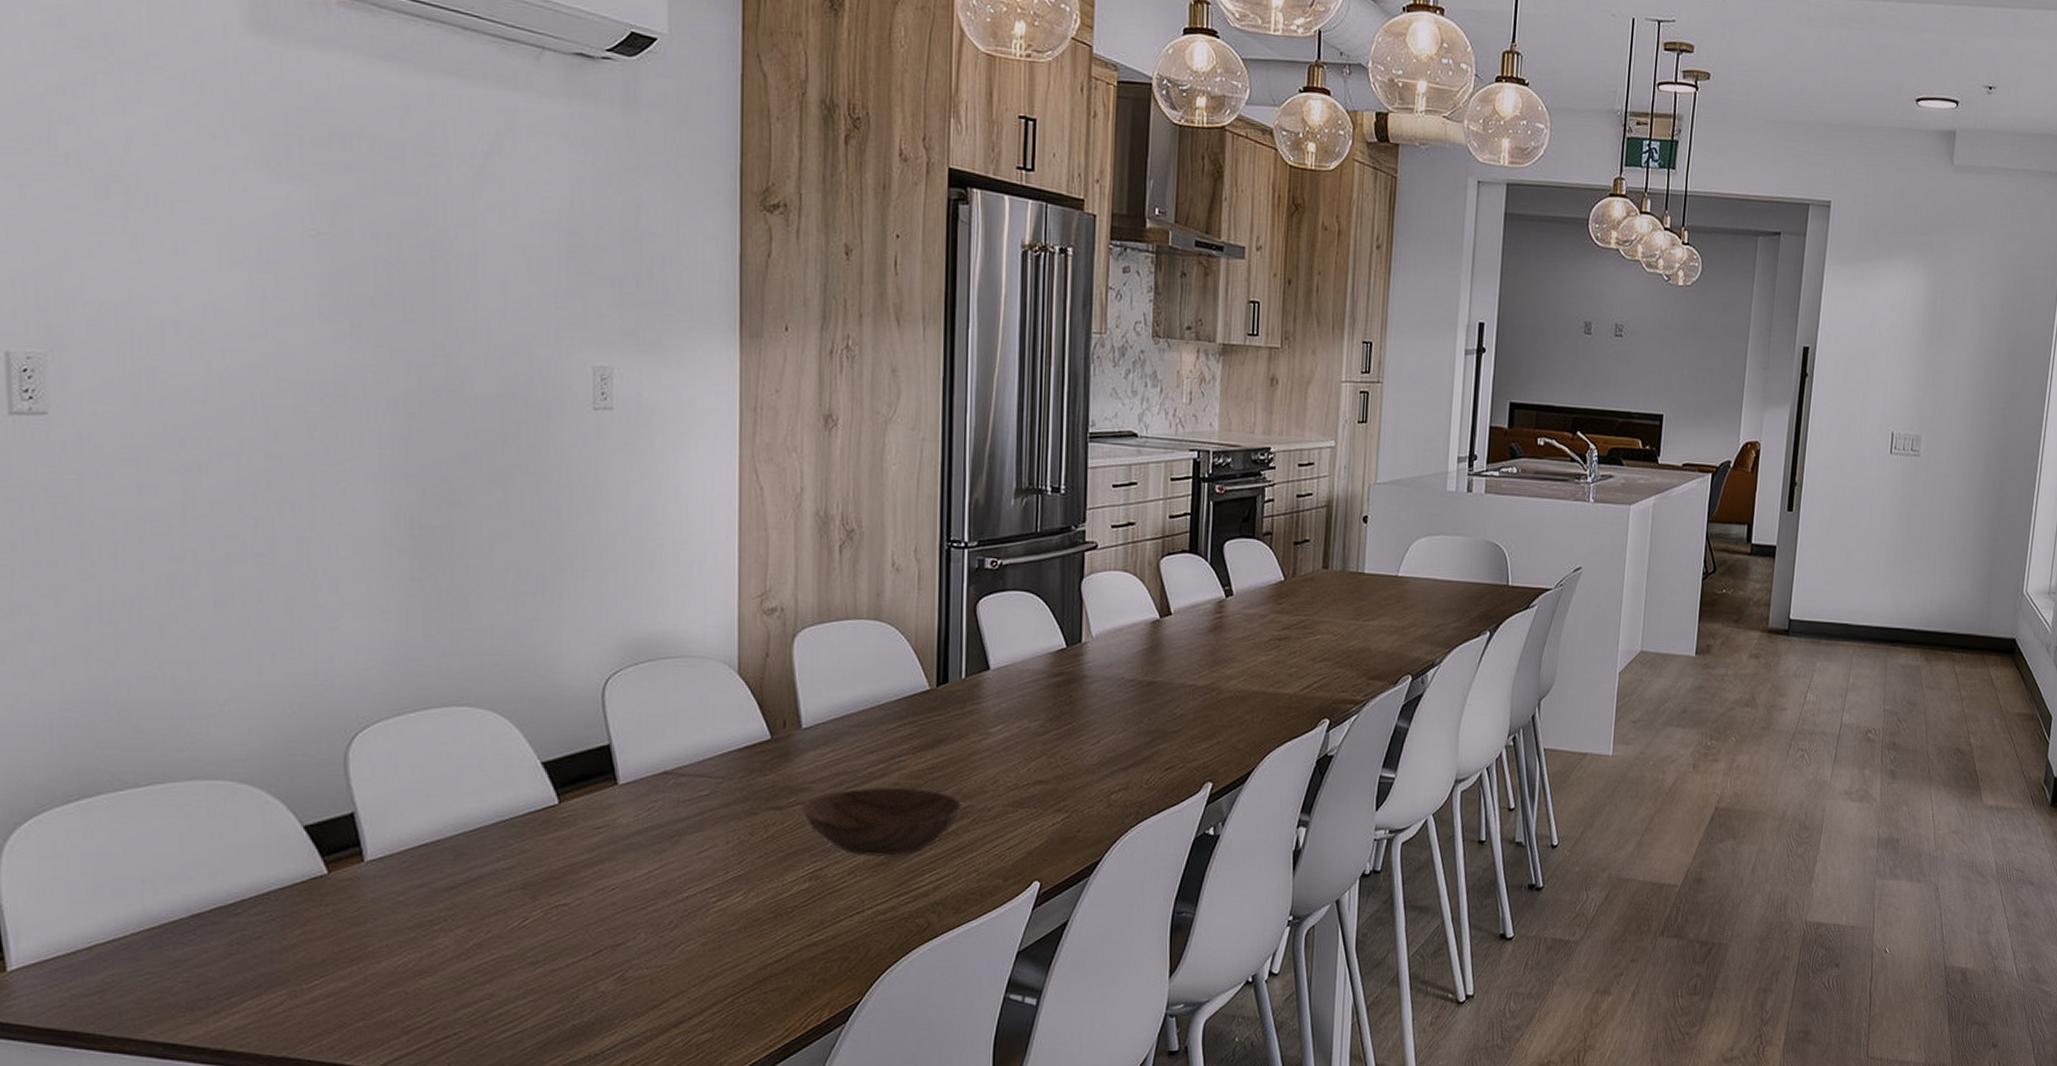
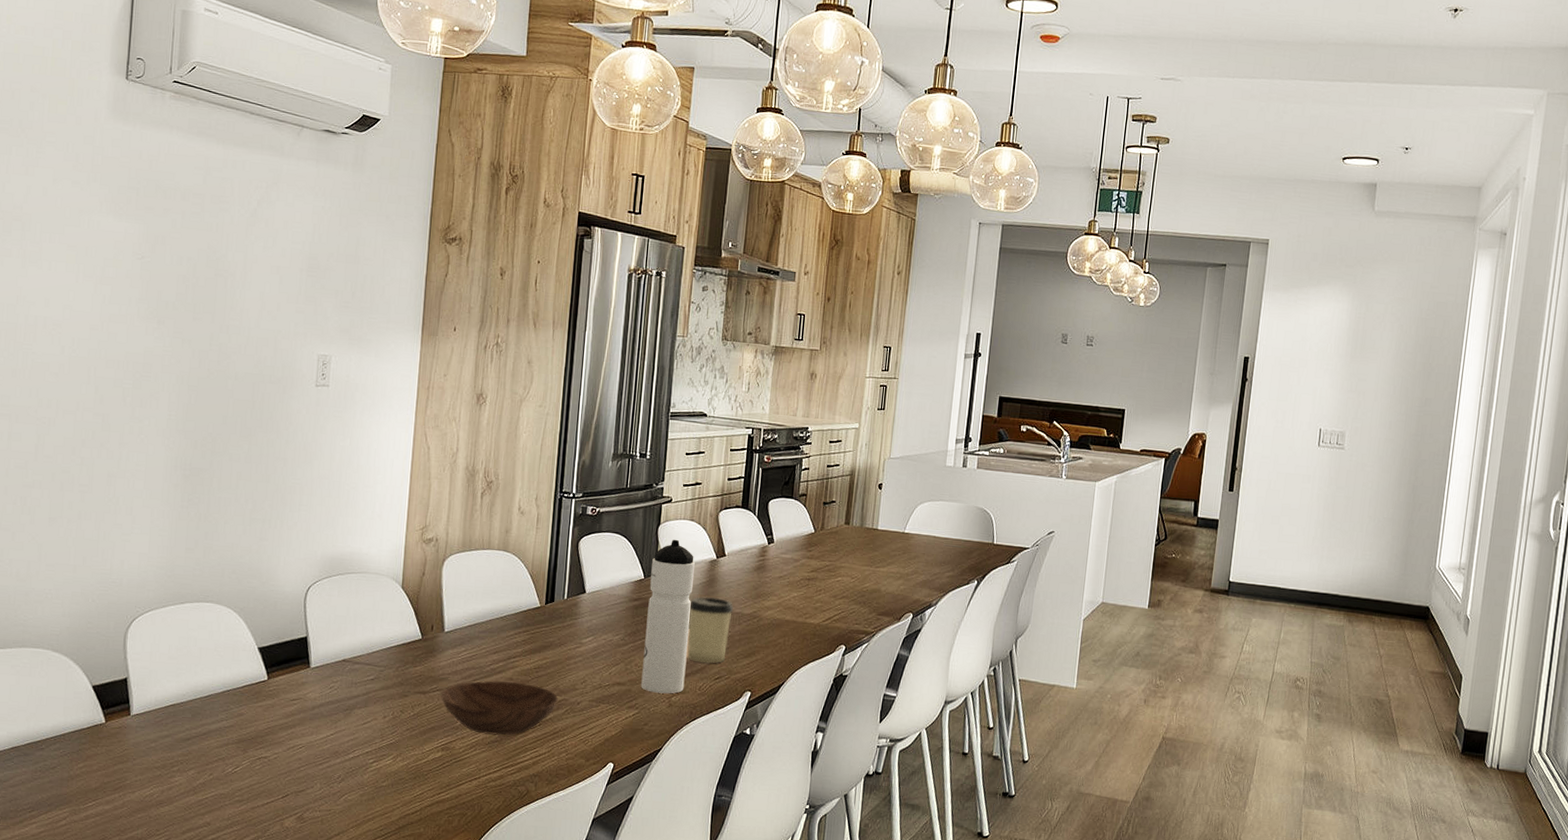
water bottle: none [1070,597,1133,791] -> present [641,540,695,694]
cup: none [1128,667,1186,751] -> present [687,597,734,664]

